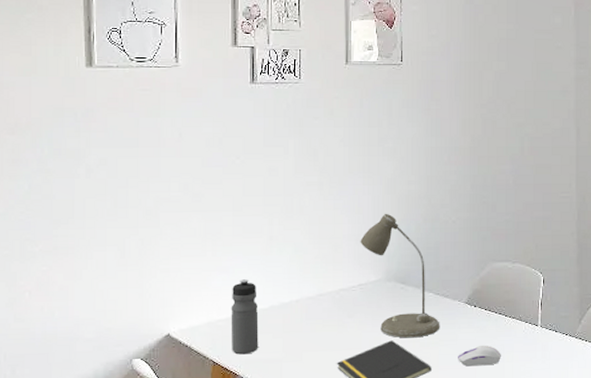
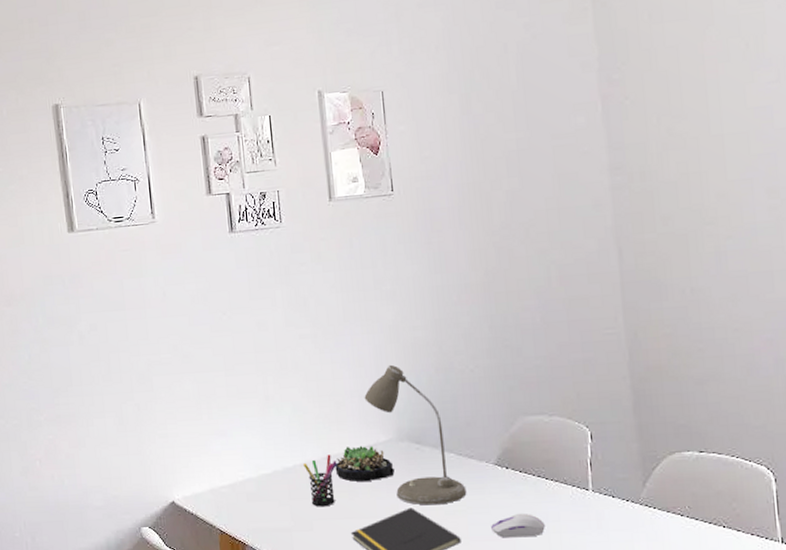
water bottle: present [231,279,259,355] -> none [232,443,265,523]
pen holder: none [299,292,330,340] -> present [303,454,337,507]
succulent plant: none [328,284,380,317] -> present [335,446,395,482]

